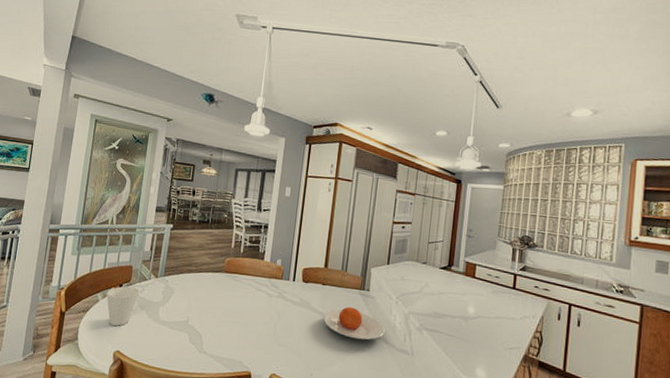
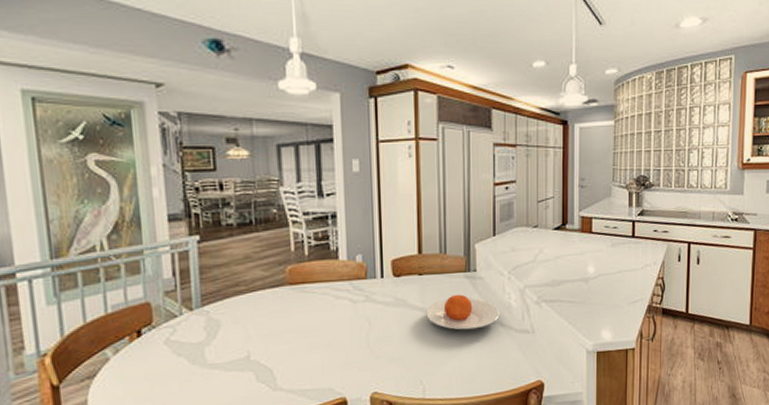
cup: present [106,286,140,326] -> none [118,329,171,386]

